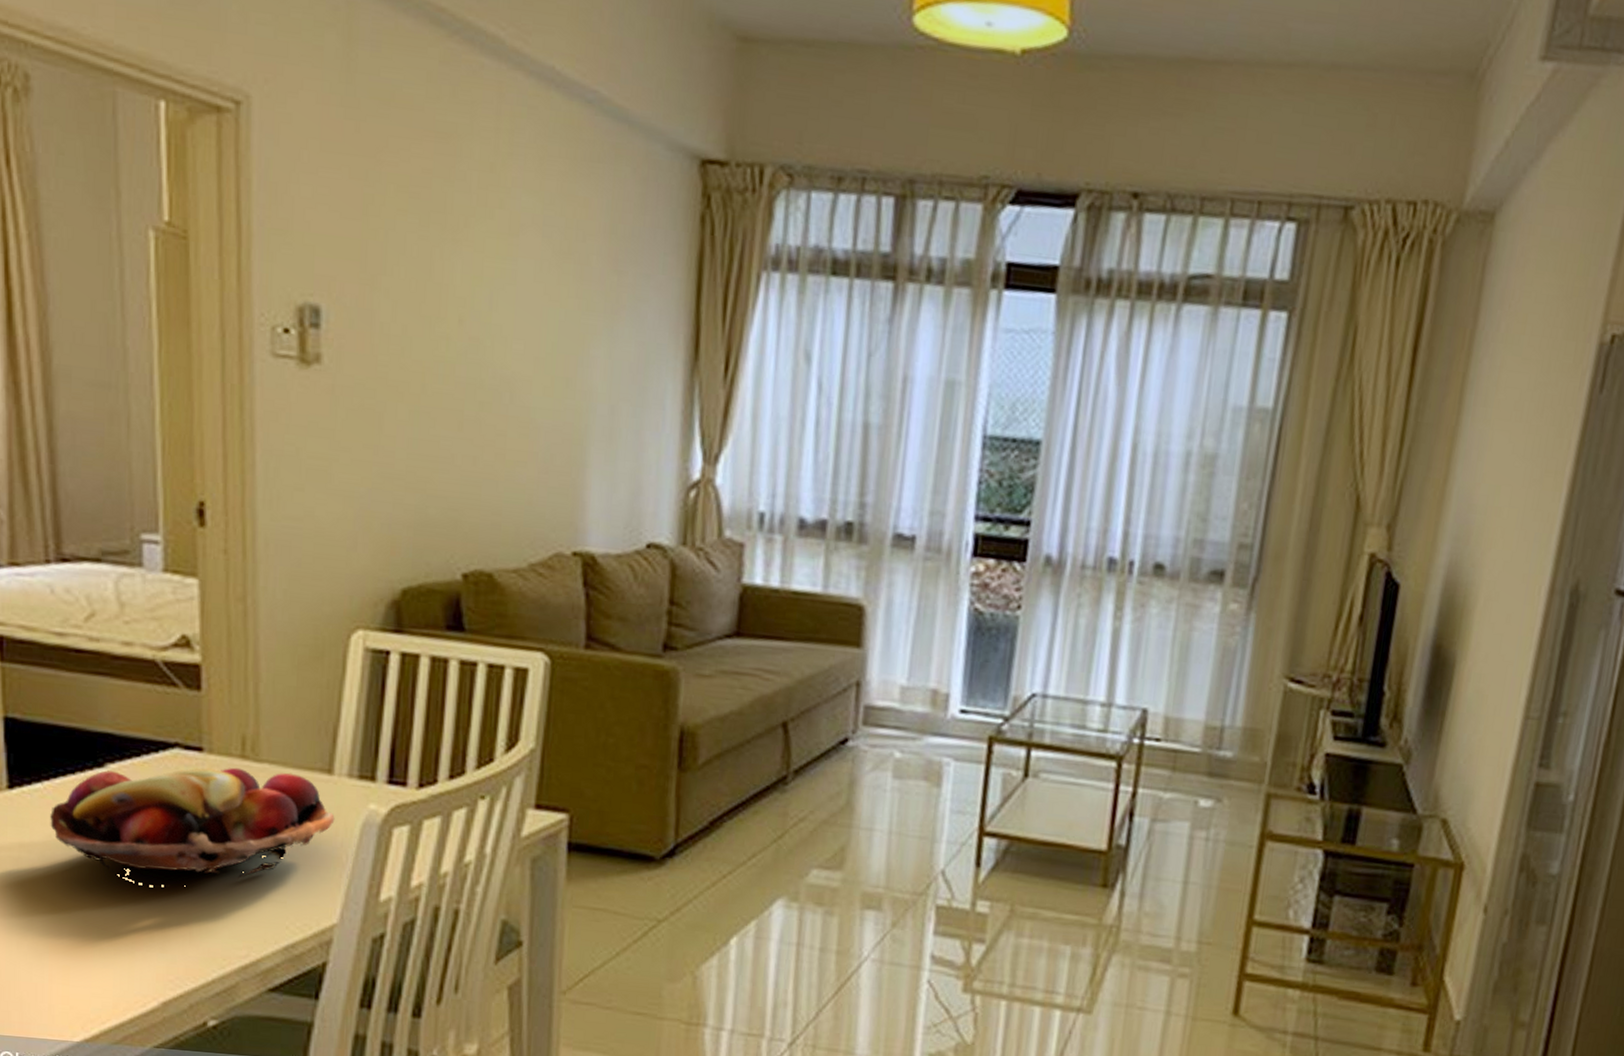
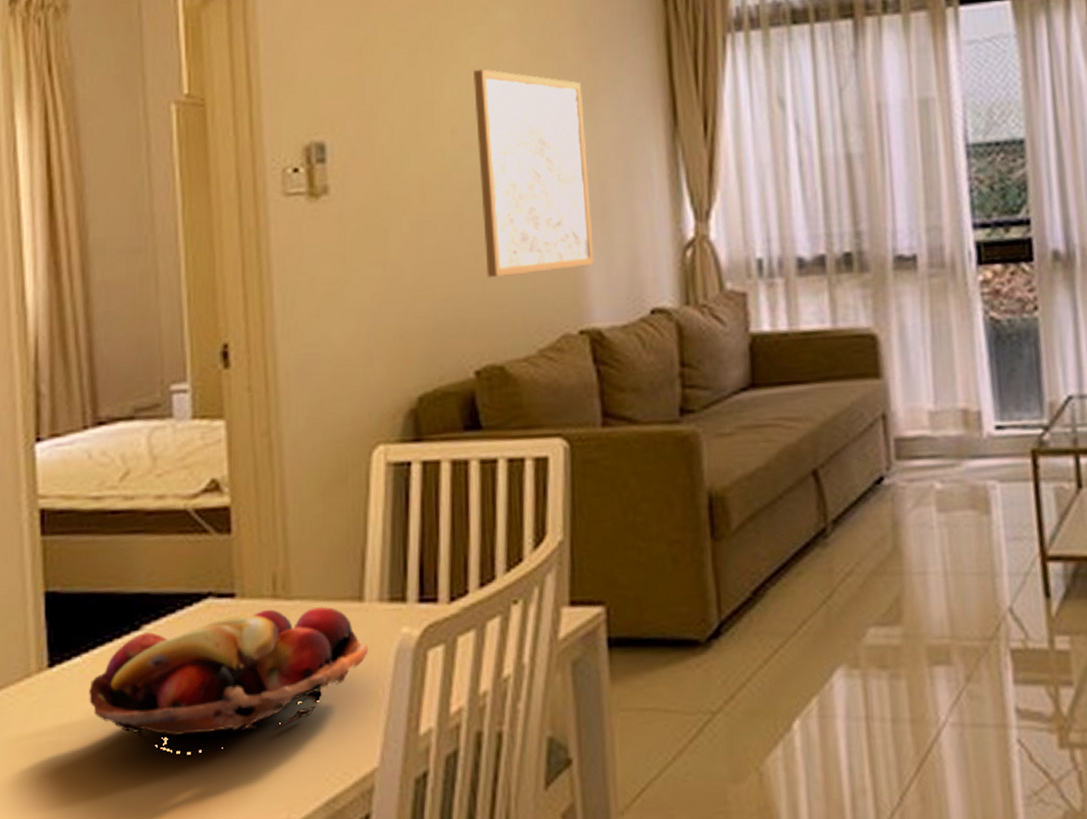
wall art: none [482,257,603,489] -> present [473,68,594,277]

